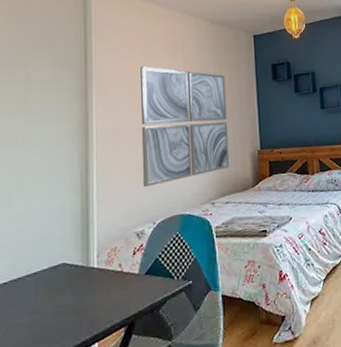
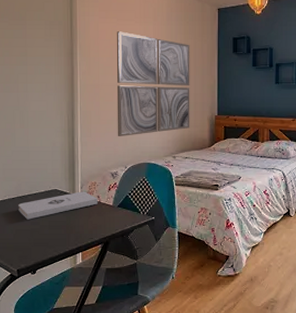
notepad: none [11,260,120,310] -> present [18,191,98,220]

